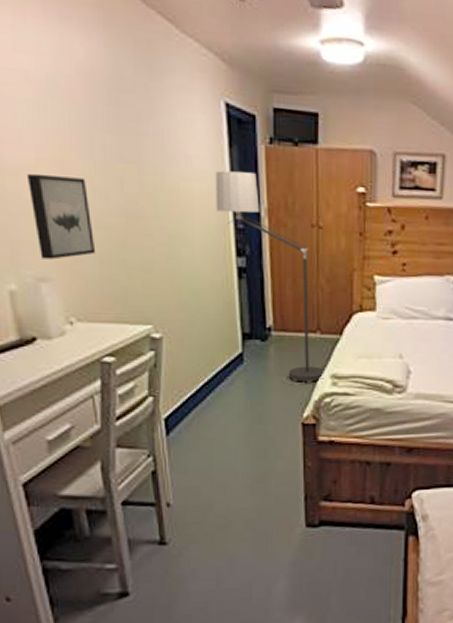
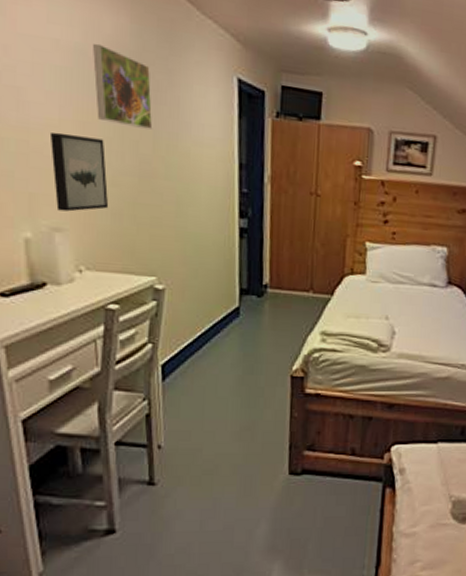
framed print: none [66,72,137,165] -> present [93,43,153,129]
floor lamp: present [215,170,326,384] -> none [223,139,316,339]

